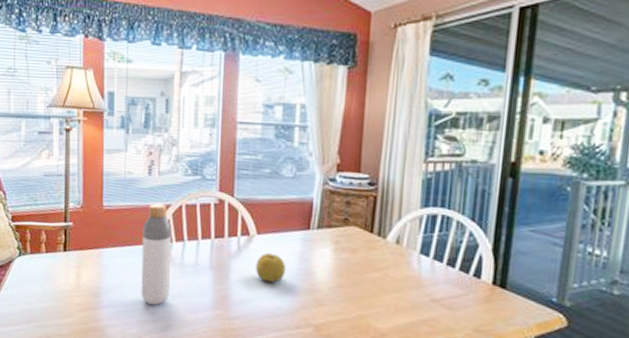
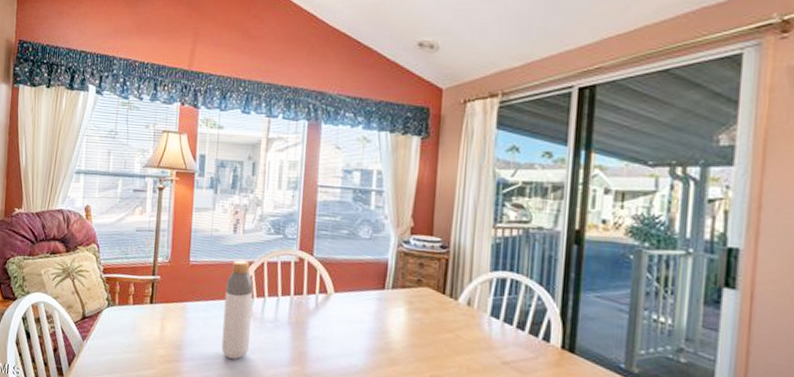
fruit: present [256,253,286,283] -> none [332,311,361,341]

